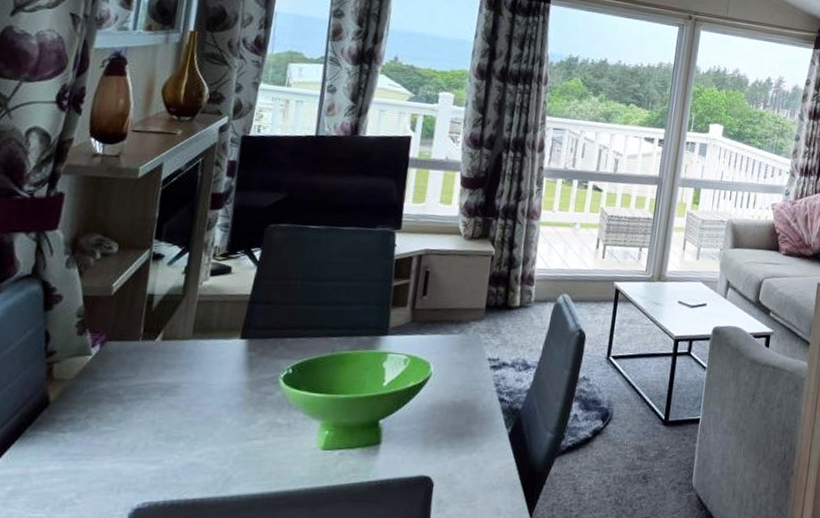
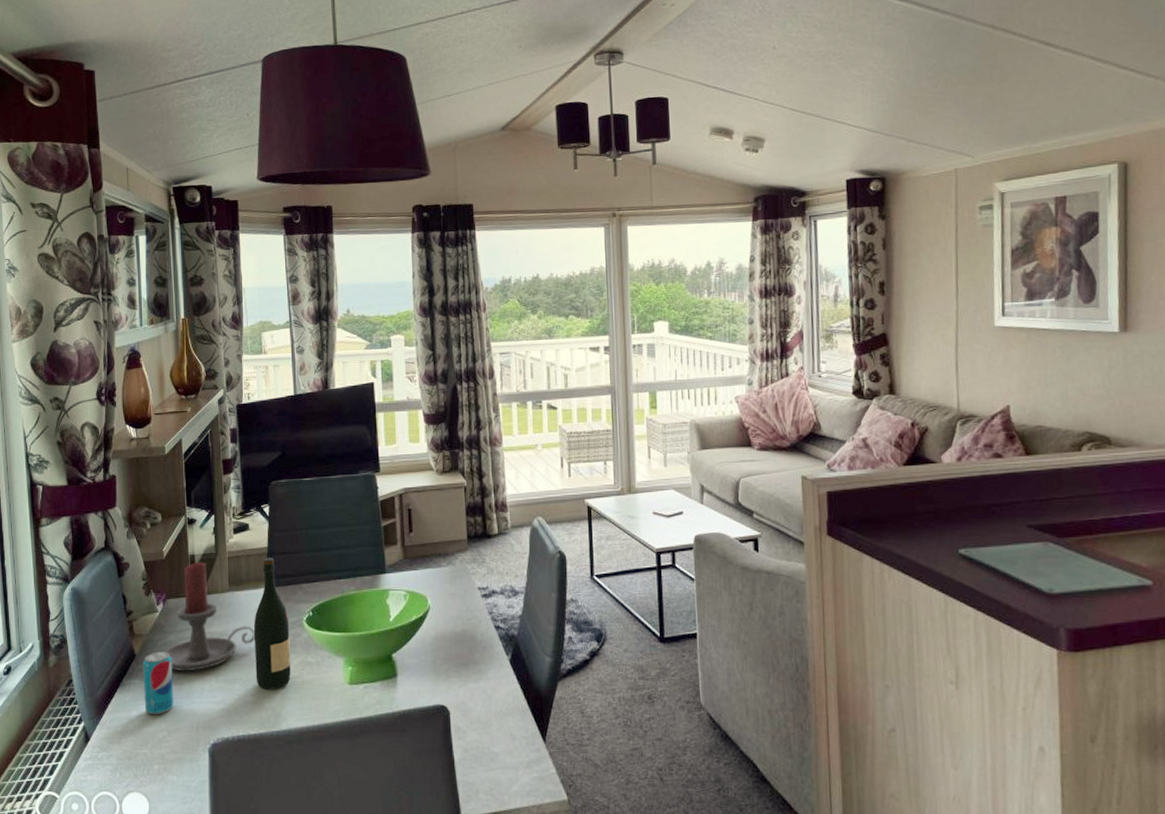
beverage can: none [49,400,100,474] -> present [142,652,174,715]
candle holder: none [90,302,217,426] -> present [164,562,256,672]
wine bottle: none [207,306,263,451] -> present [253,558,291,690]

